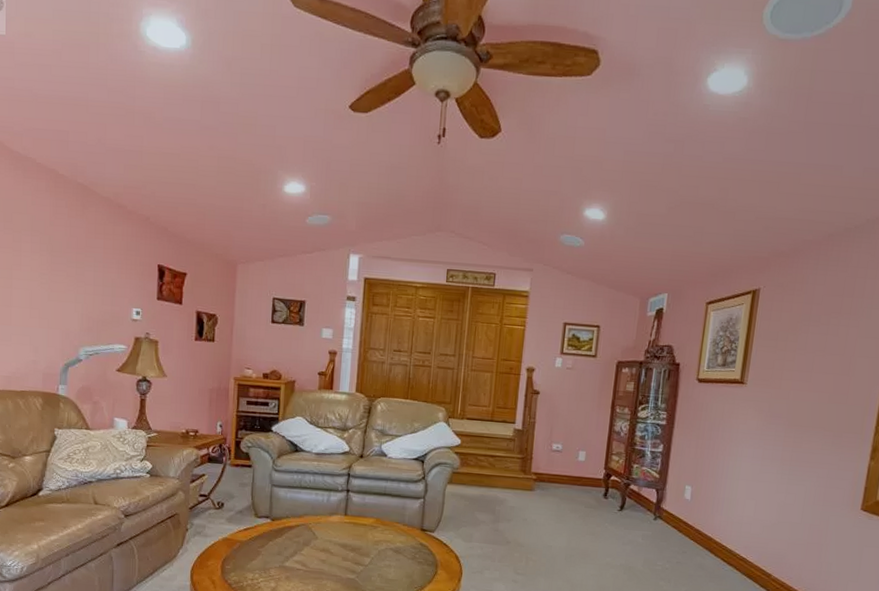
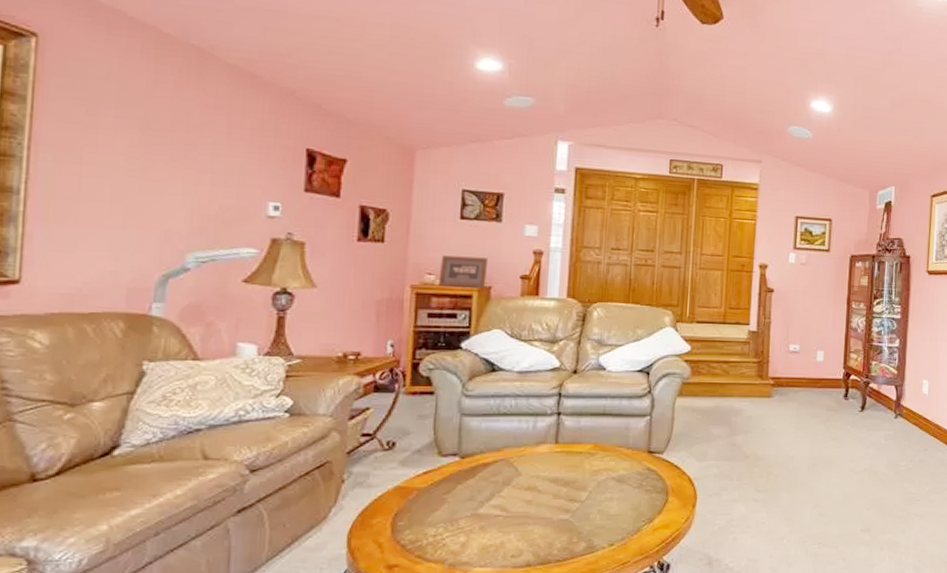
picture frame: none [254,353,293,382] -> present [438,255,489,288]

